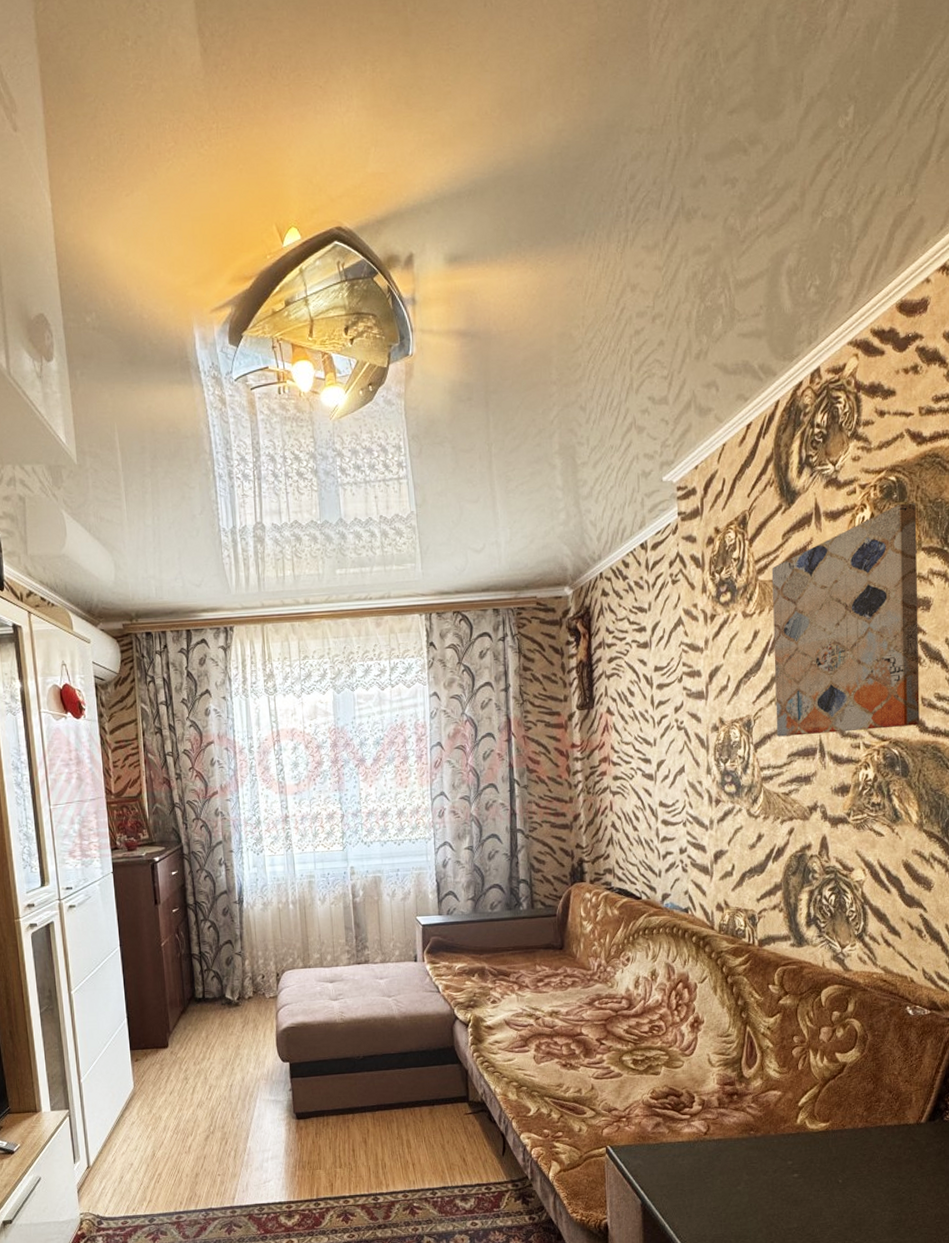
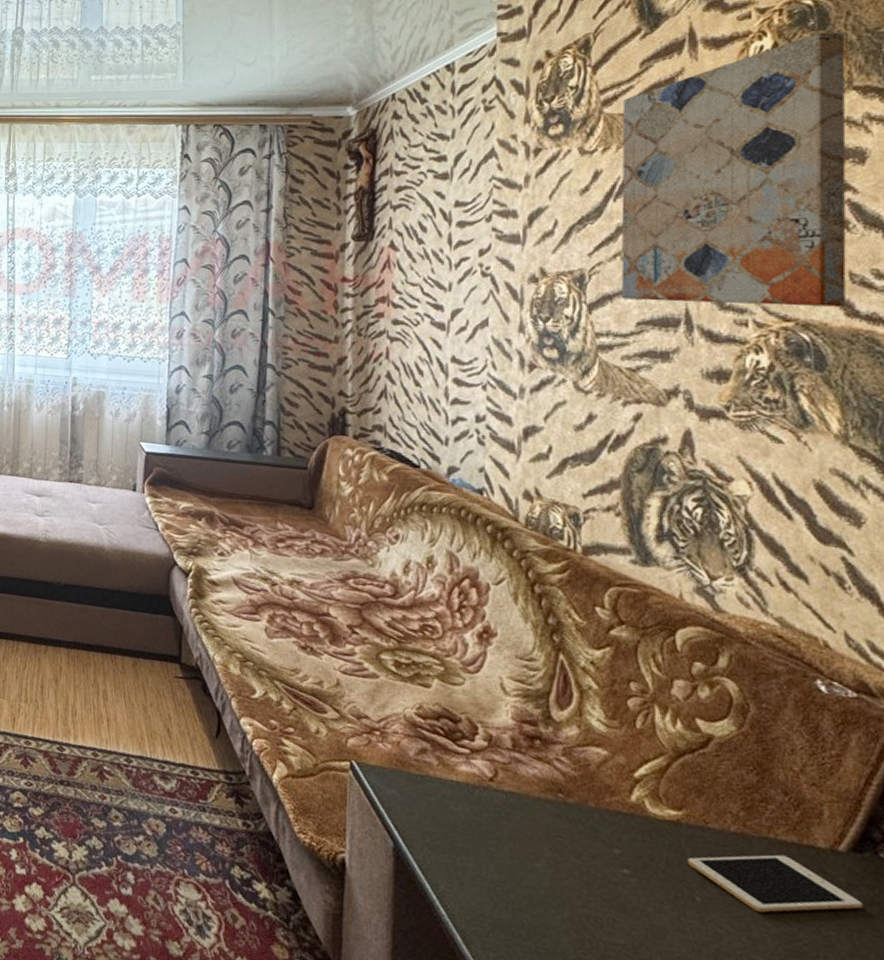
cell phone: none [833,1135,935,1179] -> present [687,854,862,913]

